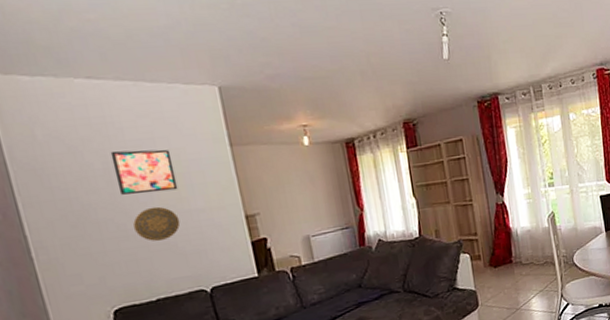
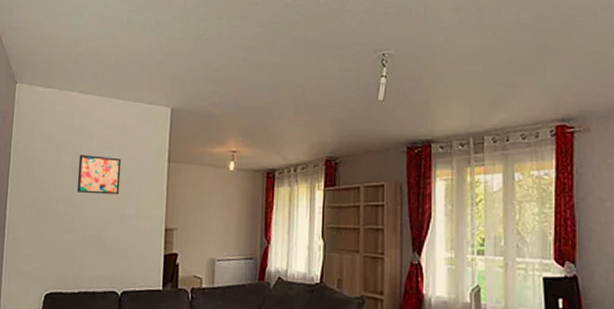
decorative plate: present [133,206,181,241] -> none [78,207,114,238]

